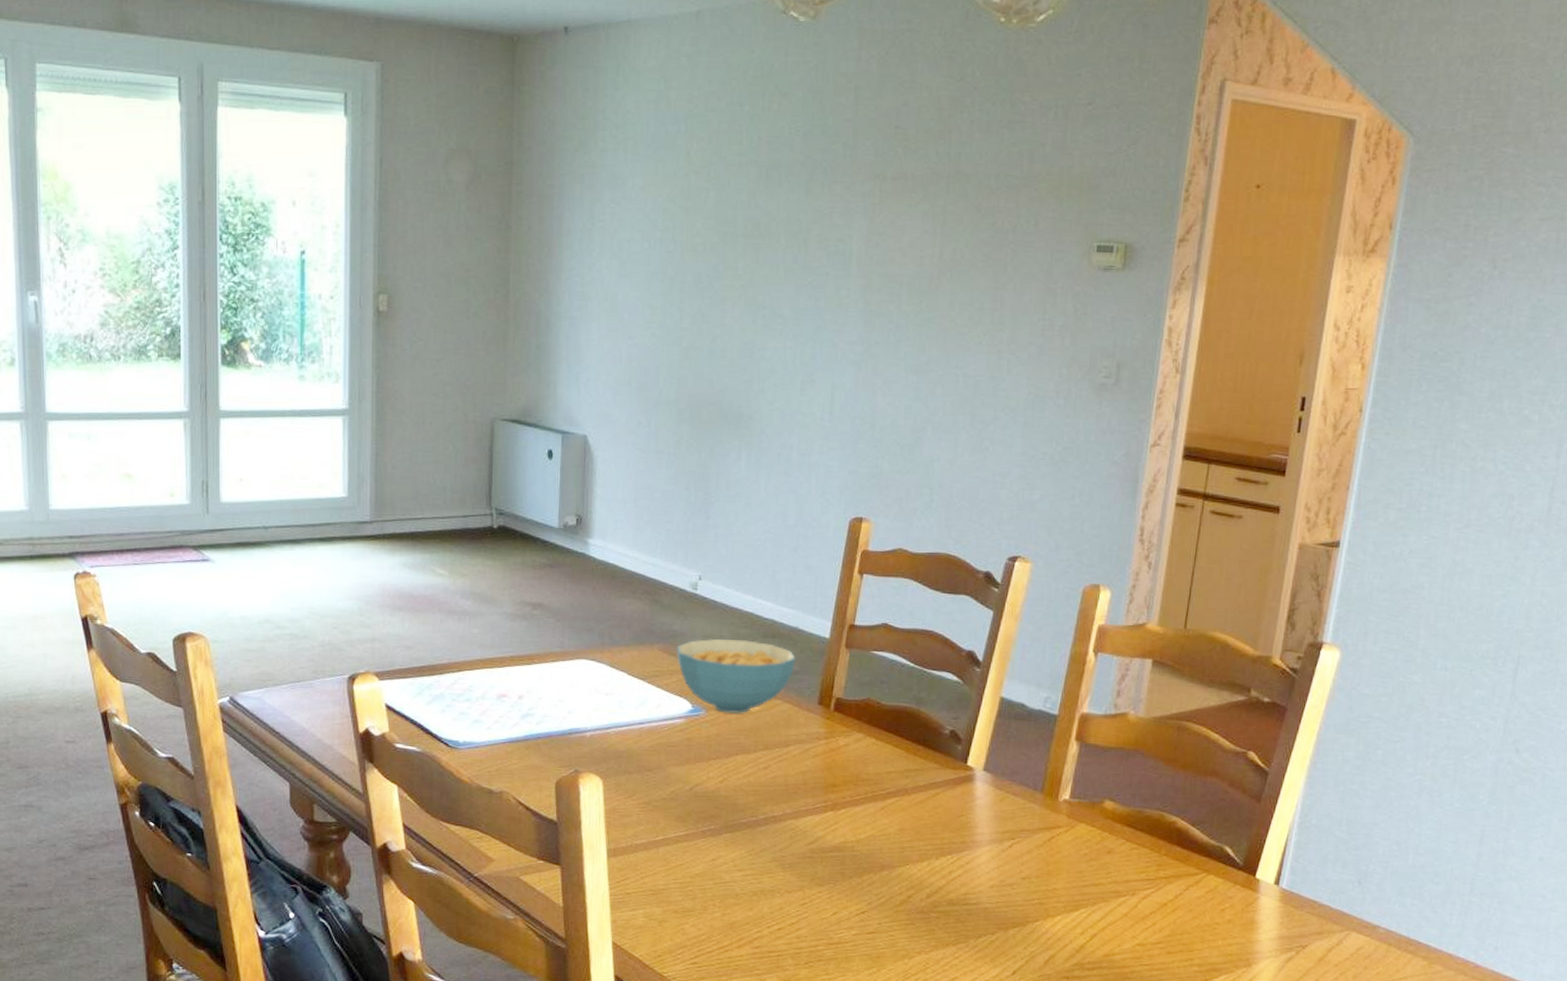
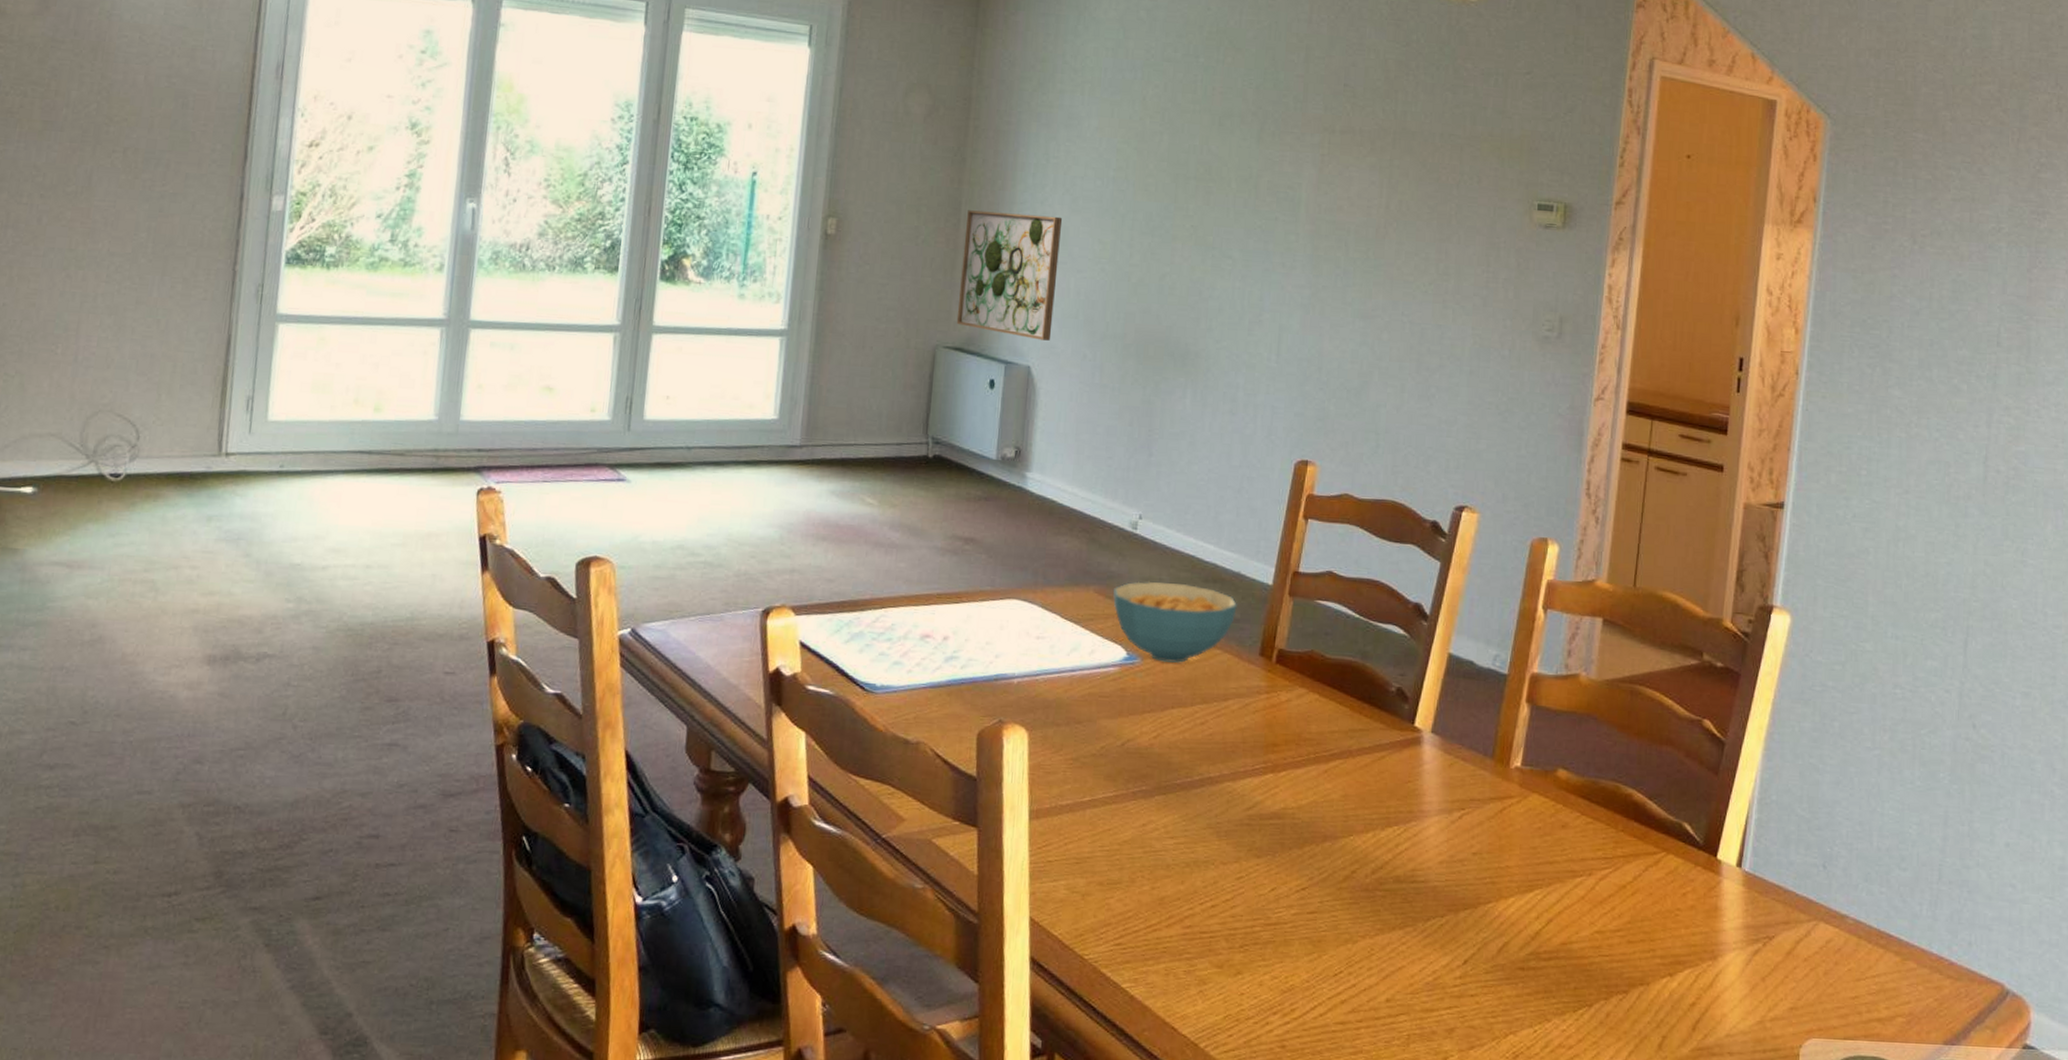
wall art: none [512,280,611,409] -> present [956,210,1063,341]

